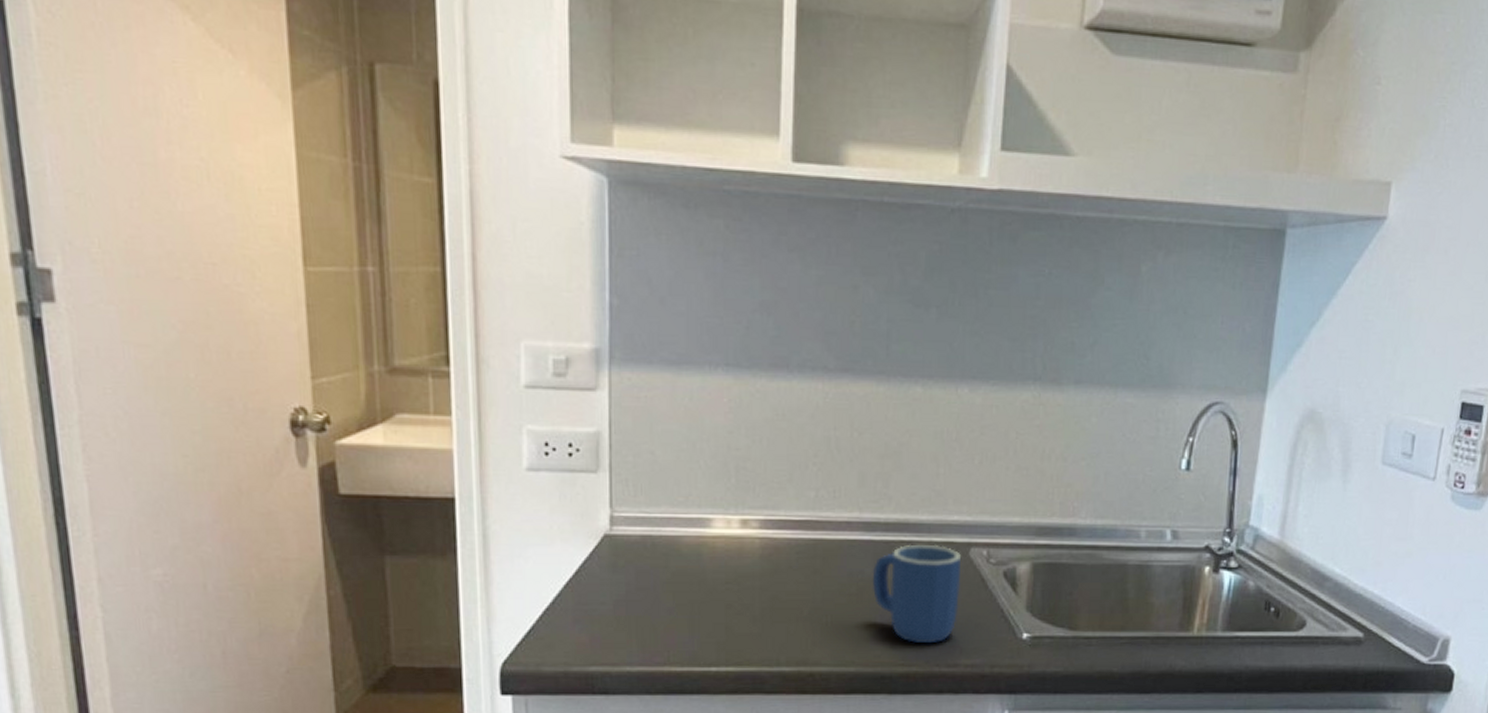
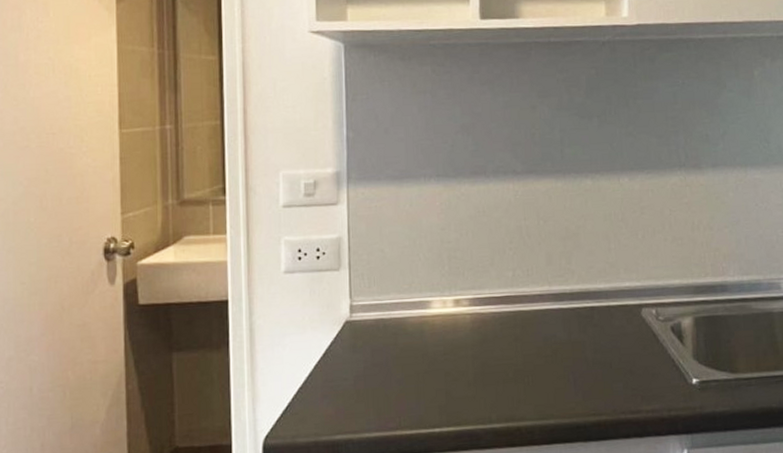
mug: present [872,544,961,643] -> none [563,307,637,394]

